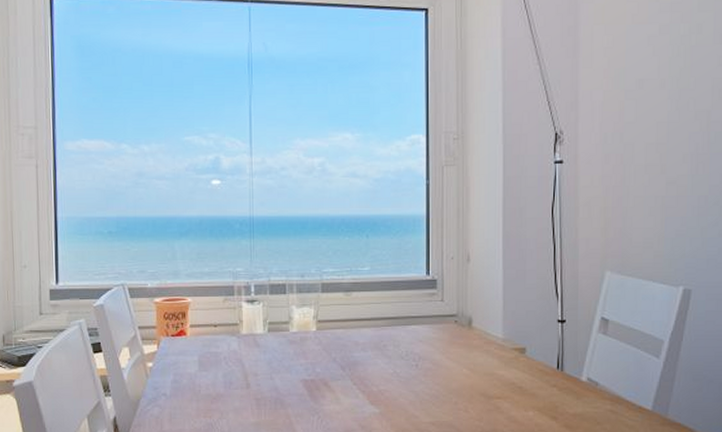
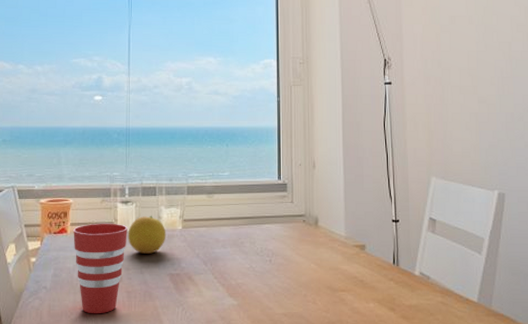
cup: none [193,324,255,423] -> present [73,223,128,314]
fruit: none [254,315,299,358] -> present [127,215,166,254]

